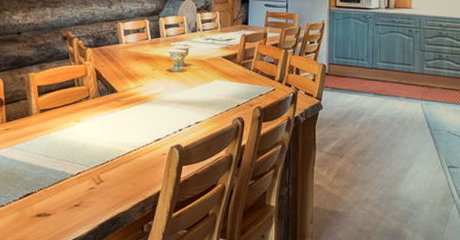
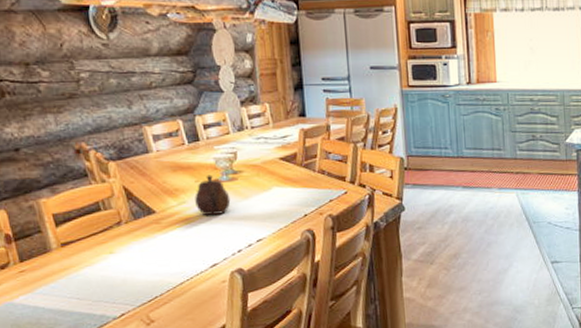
teapot: none [150,65,179,98] -> present [195,175,231,215]

